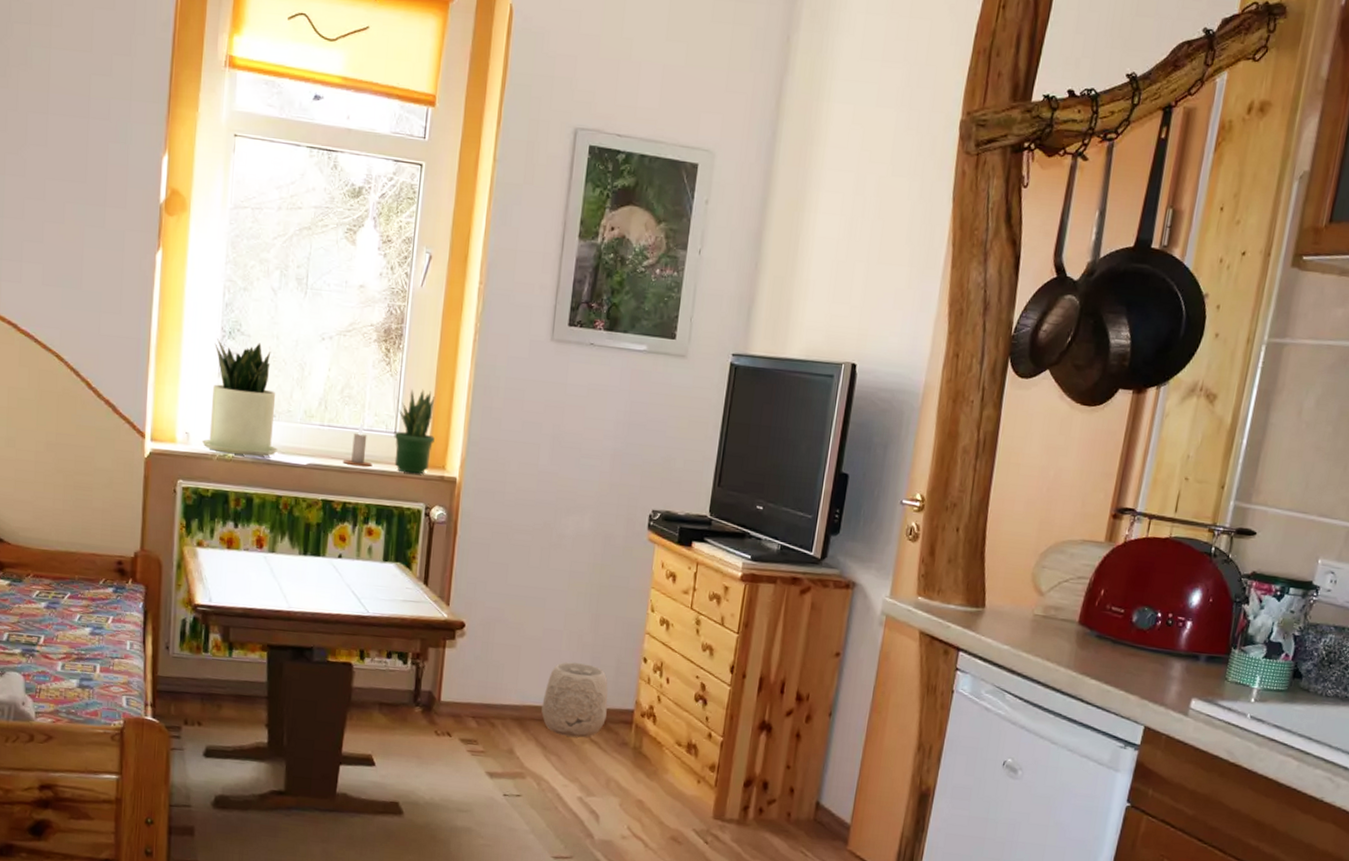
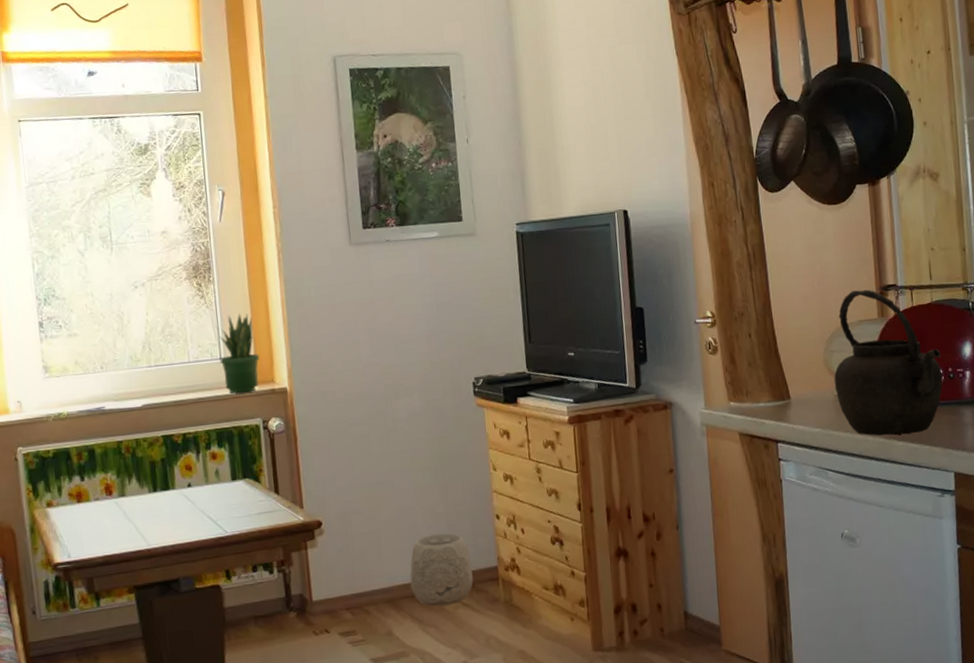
planter: present [201,338,278,457] -> none [32,303,111,413]
candle: present [342,421,373,467] -> none [175,355,205,398]
kettle: none [1036,506,1164,675] -> present [834,289,943,436]

